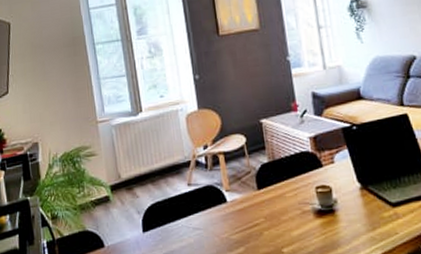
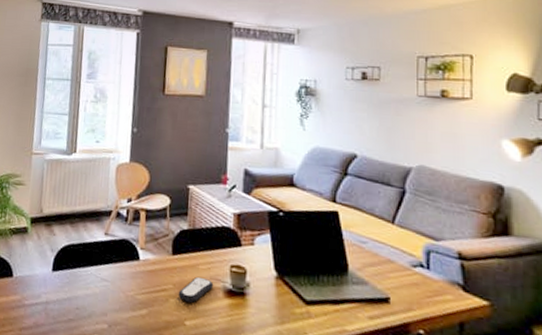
remote control: none [270,204,303,231] -> present [178,276,214,303]

